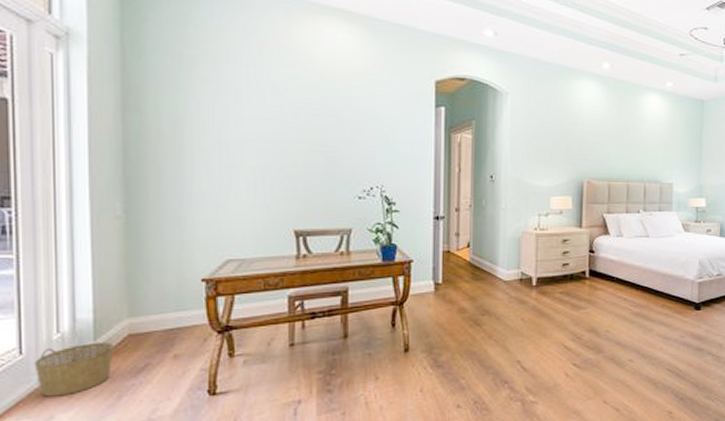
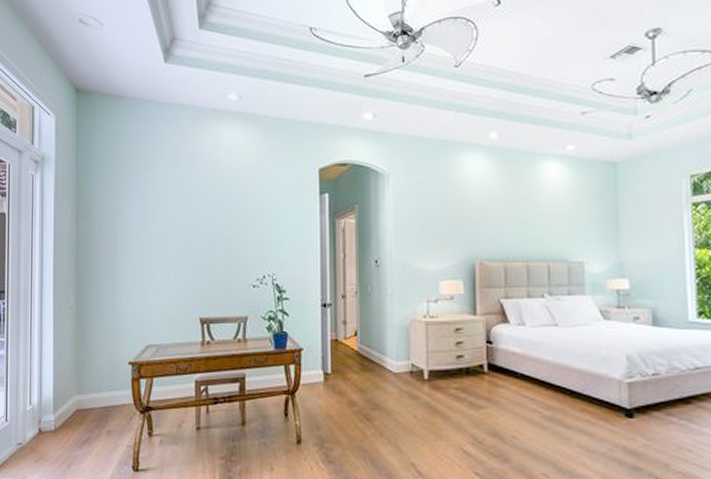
basket: present [34,343,113,397] -> none [14,415,66,460]

